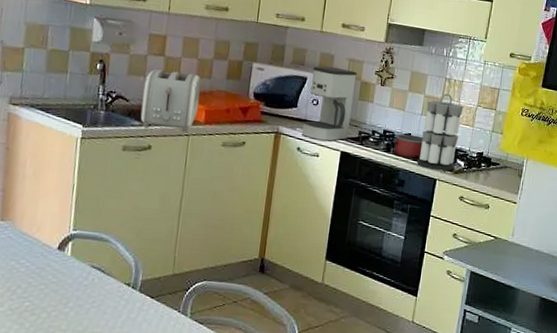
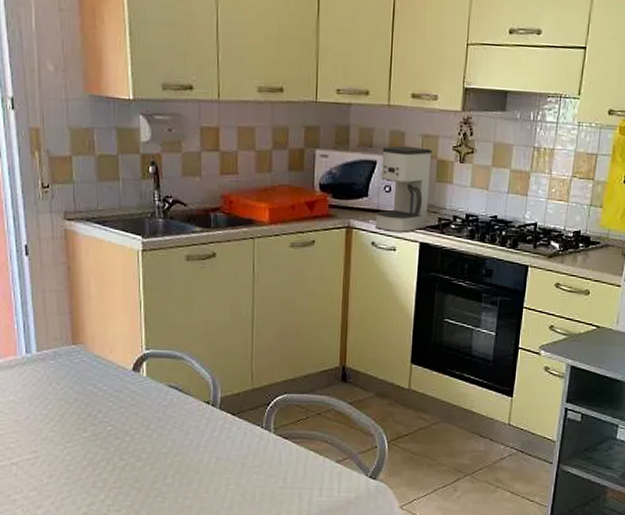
toaster: present [140,68,201,133] -> none [200,166,262,236]
cooking pot: present [392,134,423,160] -> none [477,216,511,246]
spice rack: present [417,93,464,172] -> none [505,165,556,256]

